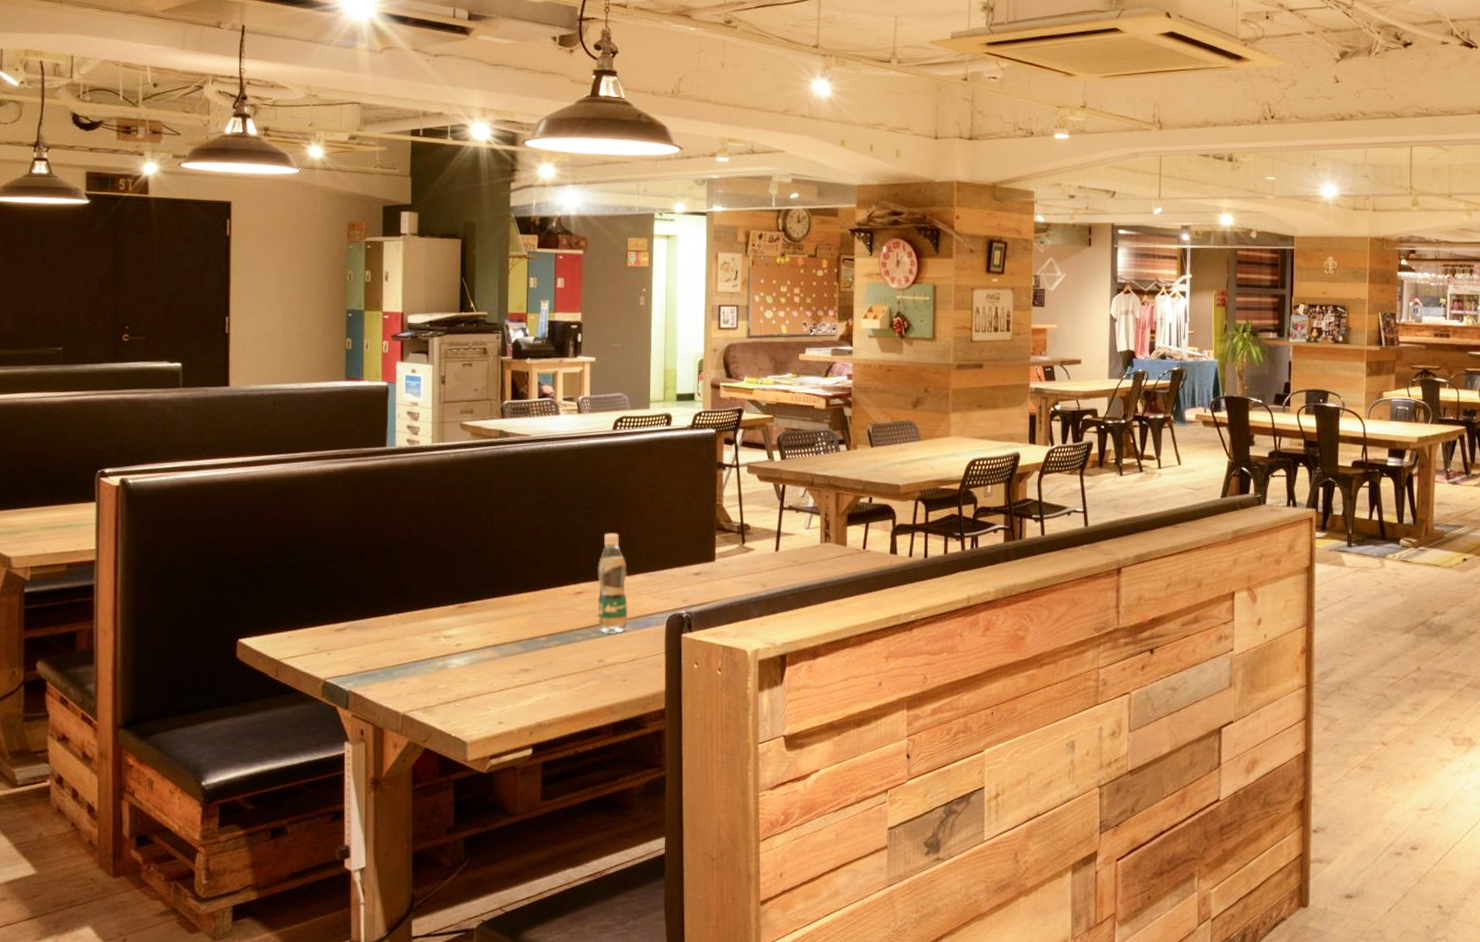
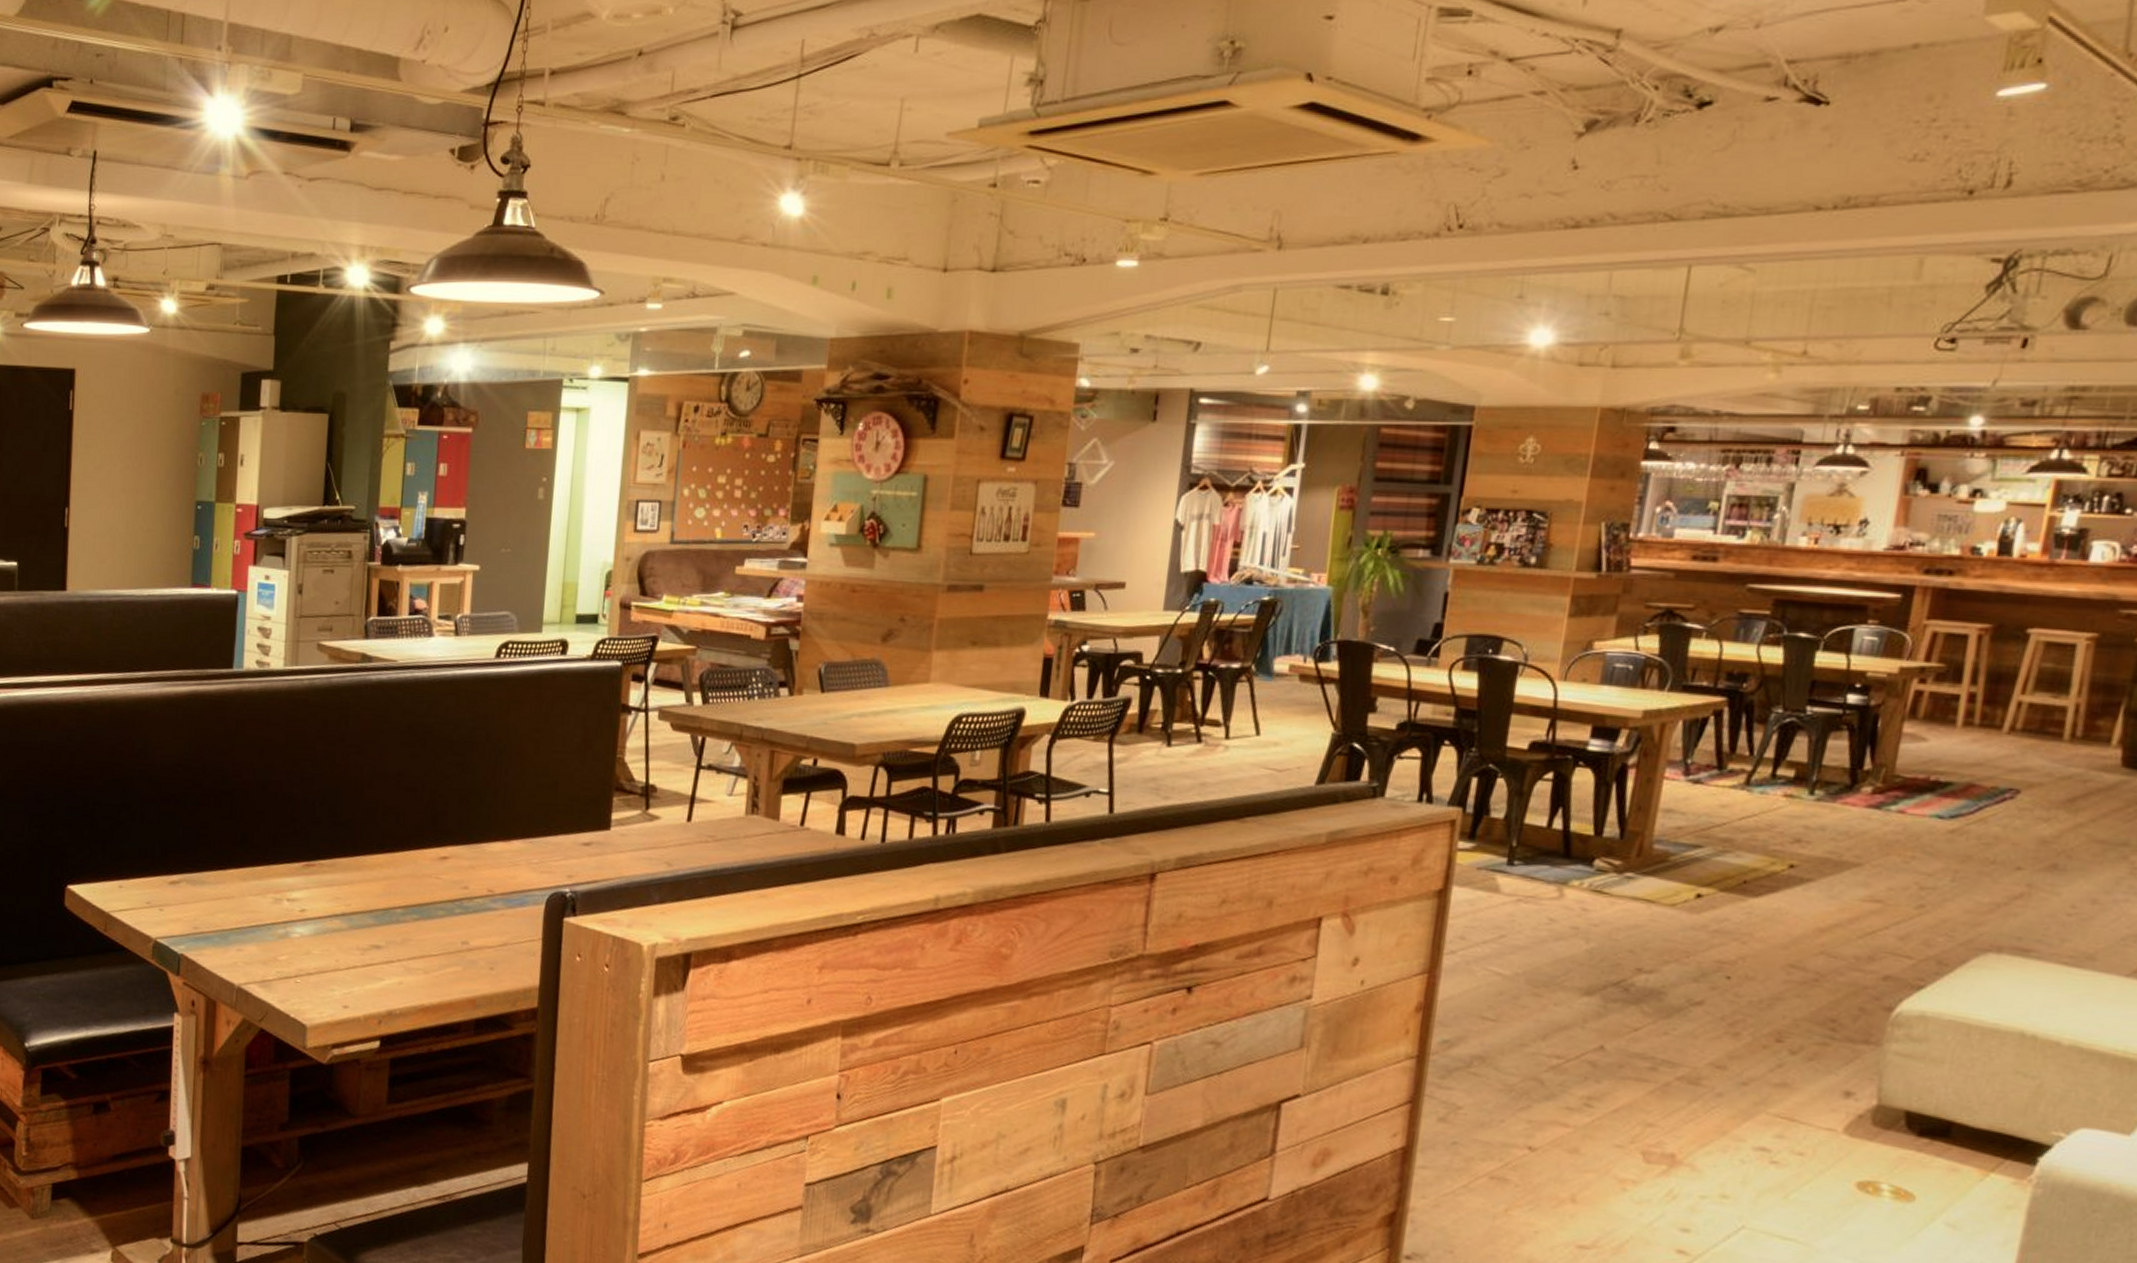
bottle: present [597,533,629,633] -> none [464,786,503,911]

